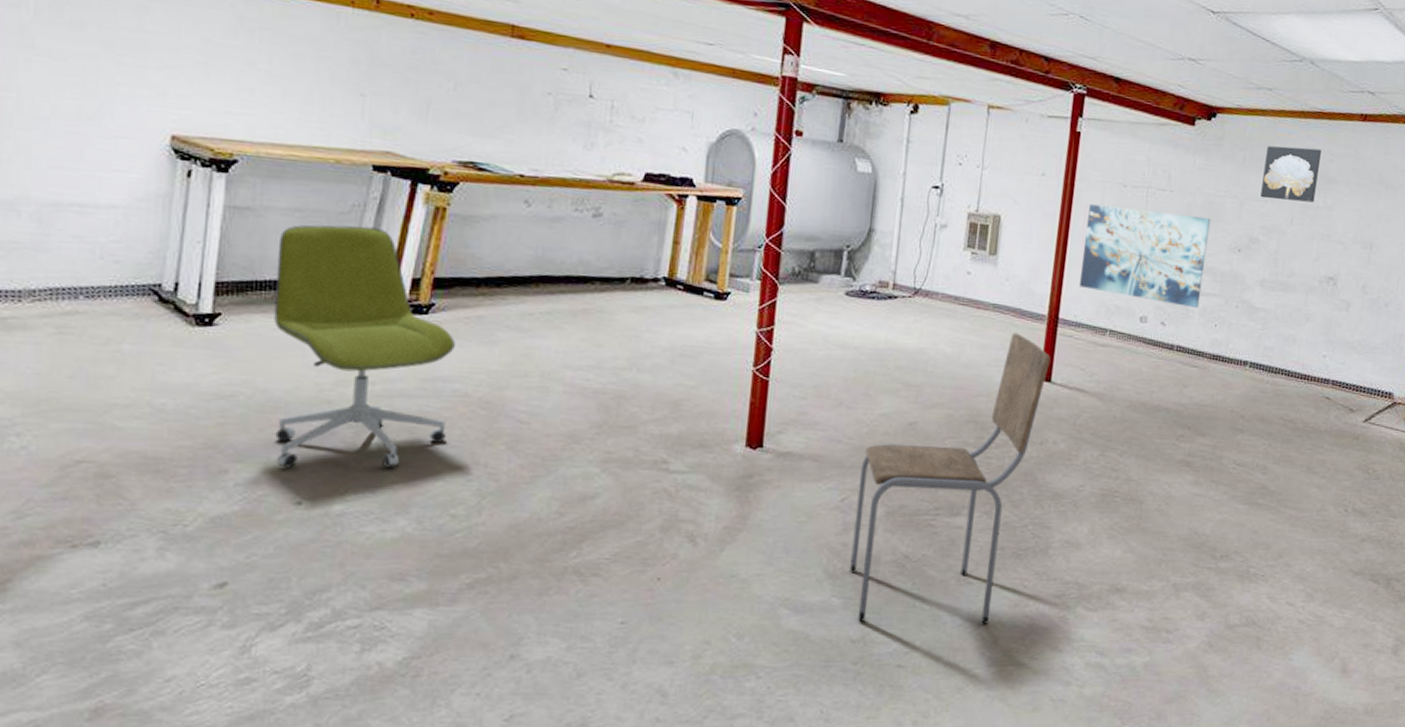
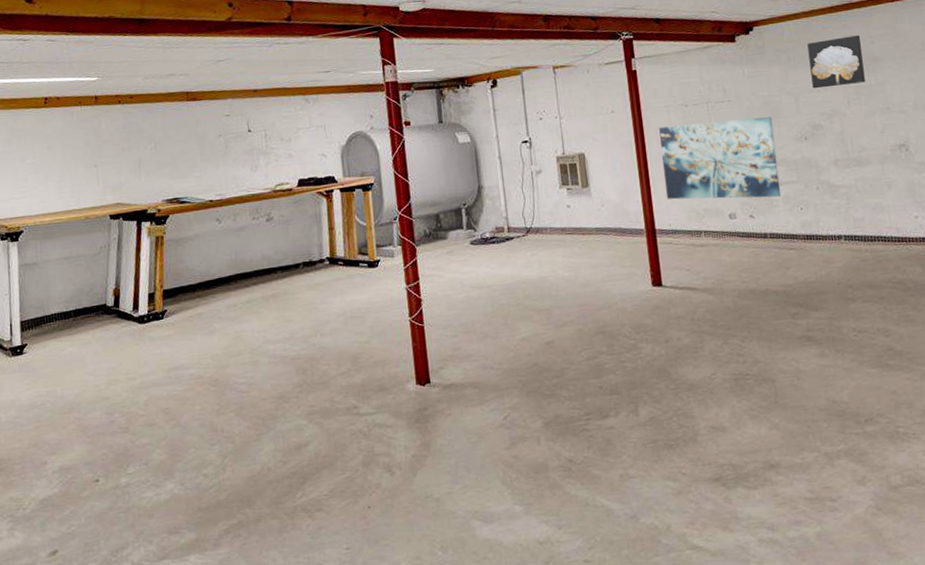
office chair: present [274,224,455,468] -> none [56,260,191,454]
dining chair: present [850,332,1051,624] -> none [514,249,658,524]

